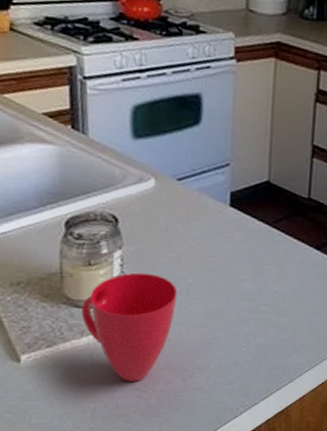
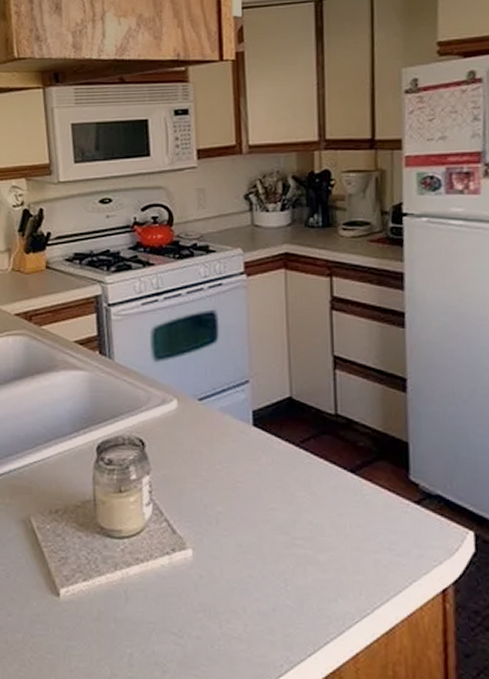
mug: present [81,272,178,382] -> none [114,500,207,625]

